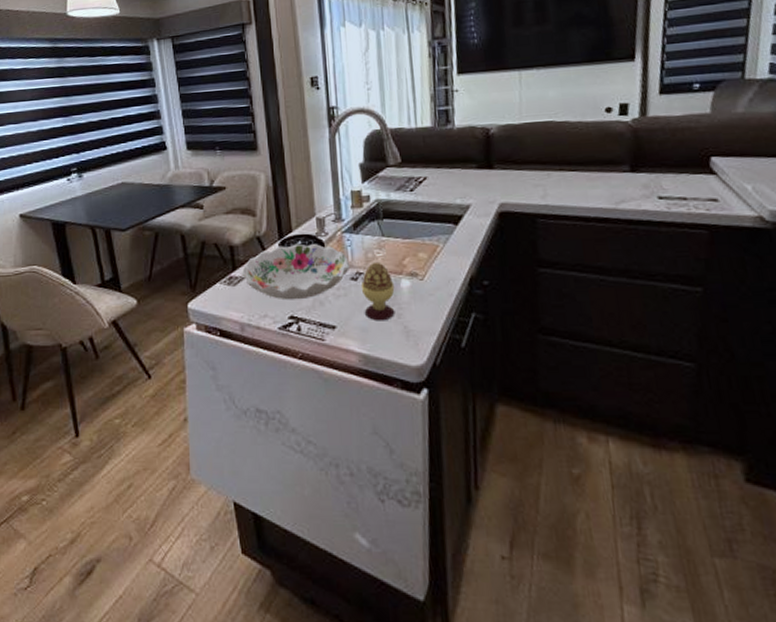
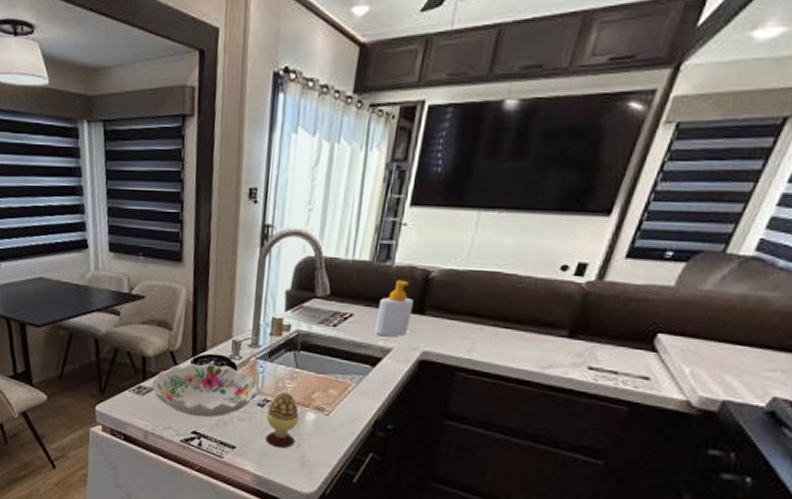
soap bottle: none [448,139,482,195] -> present [374,280,414,337]

